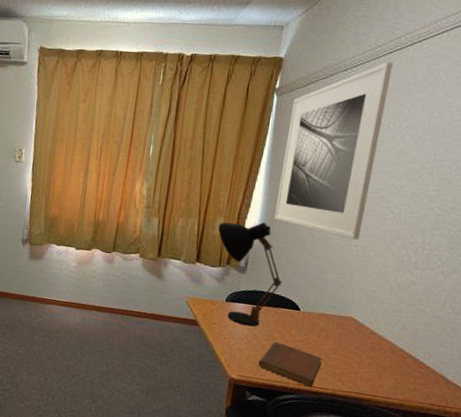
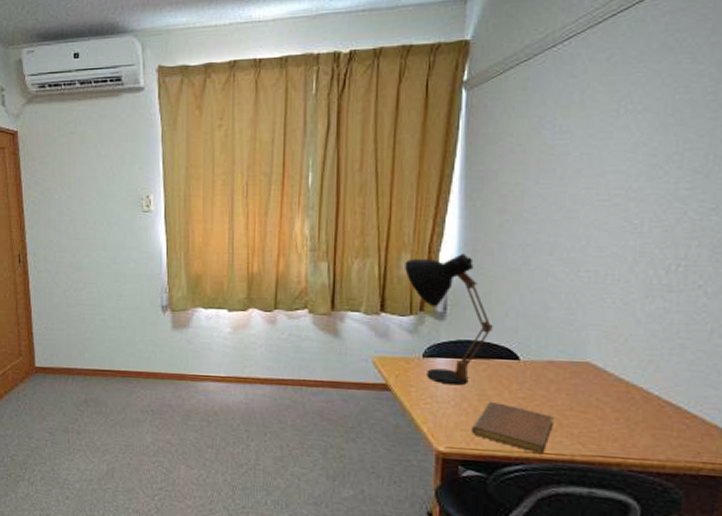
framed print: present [274,61,393,240] -> none [476,27,617,263]

